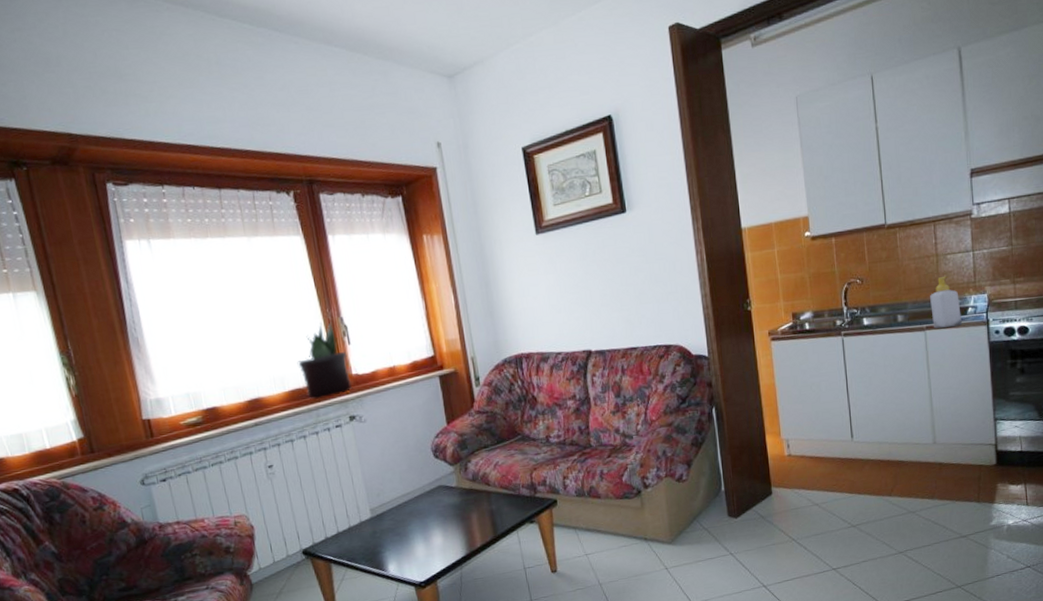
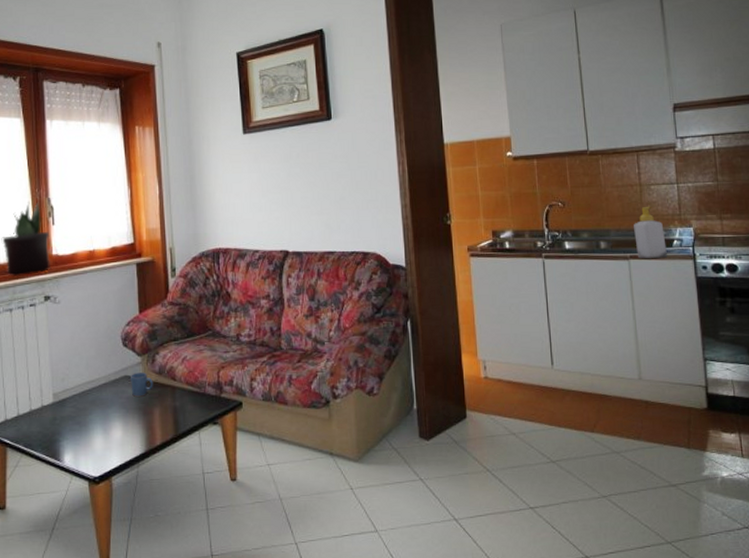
mug: none [445,481,468,505] -> present [131,372,153,397]

